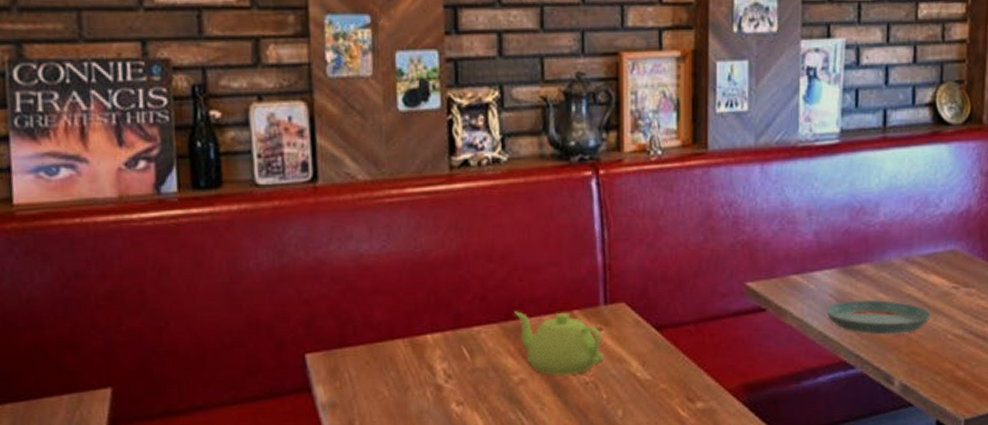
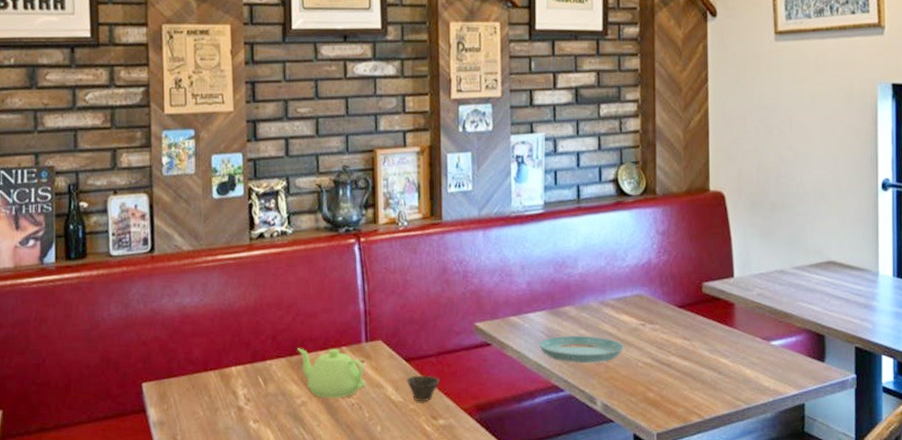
cup: none [656,347,699,381] -> present [406,375,440,402]

